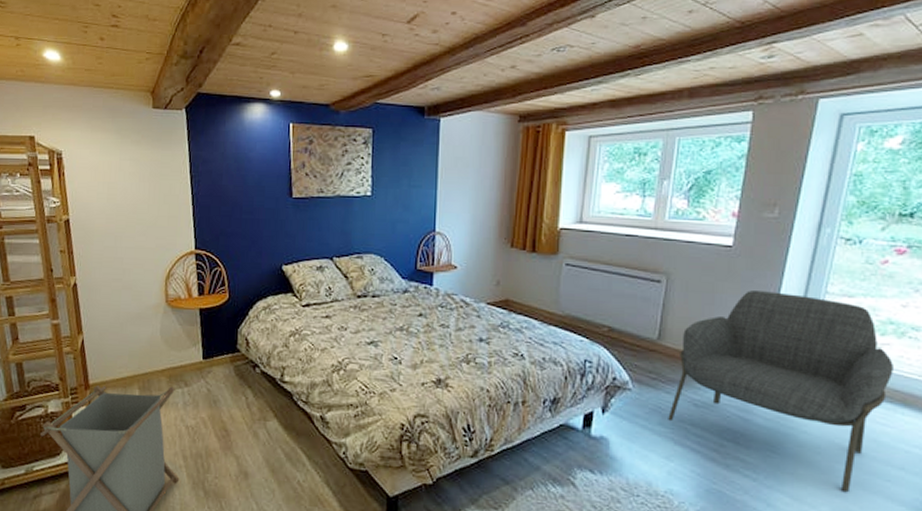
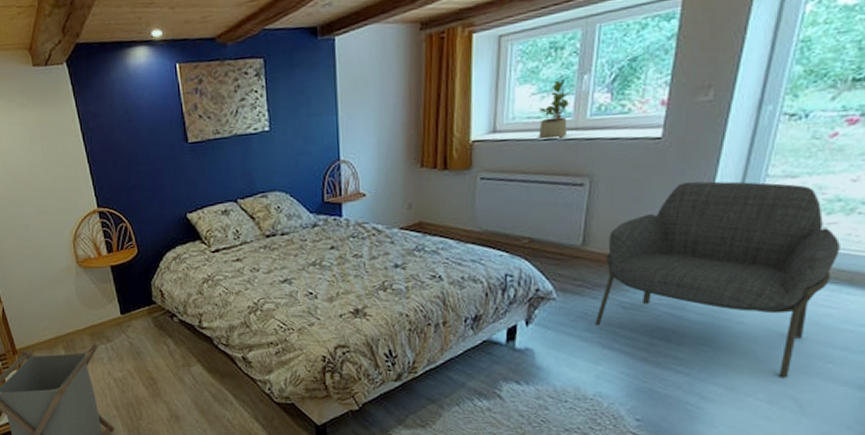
potted plant: none [621,182,651,235] -> present [538,80,571,139]

